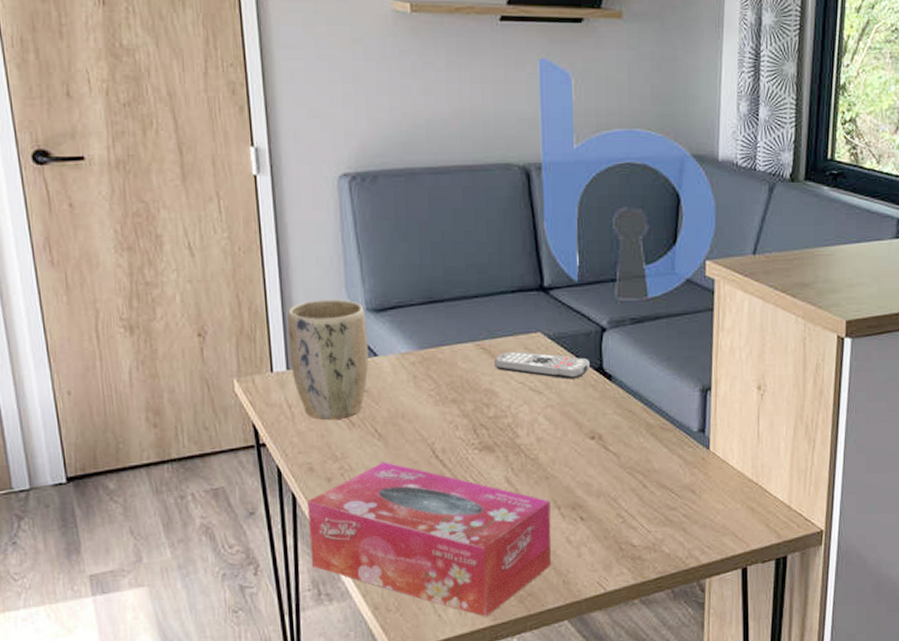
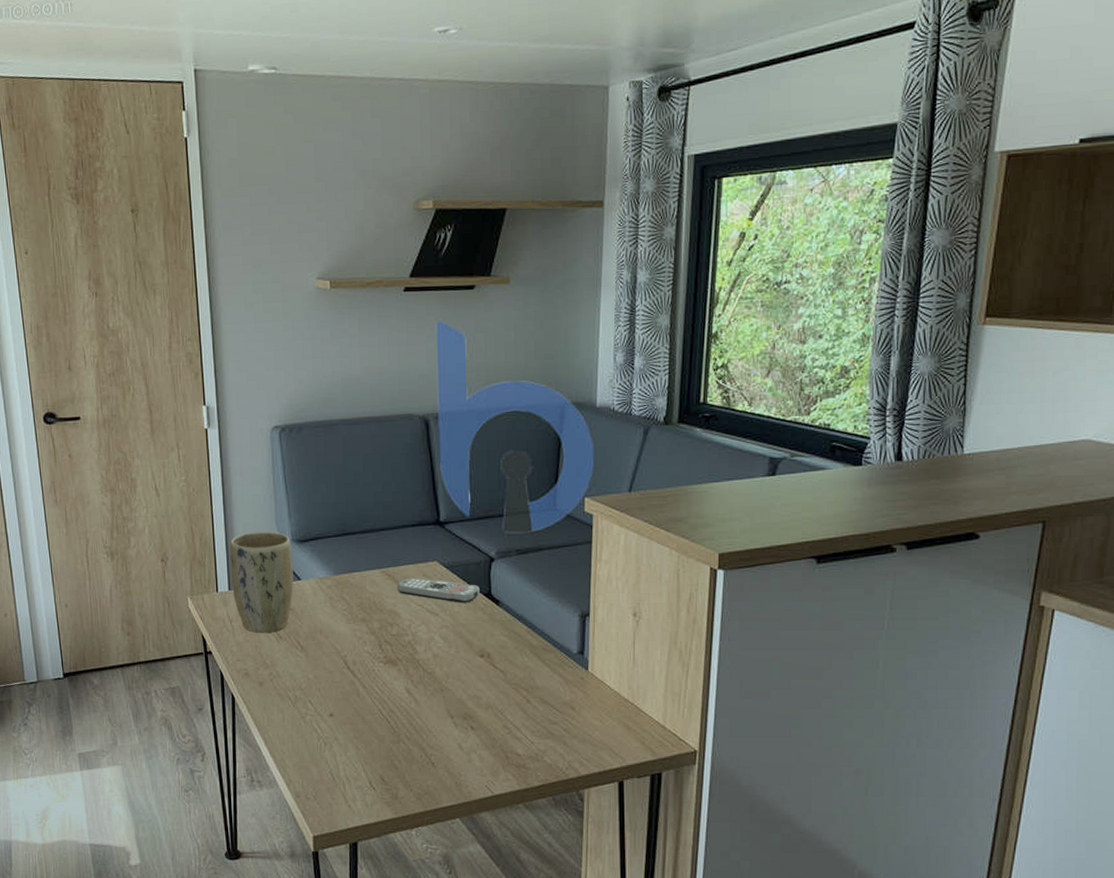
tissue box: present [308,462,552,617] -> none [244,670,446,810]

